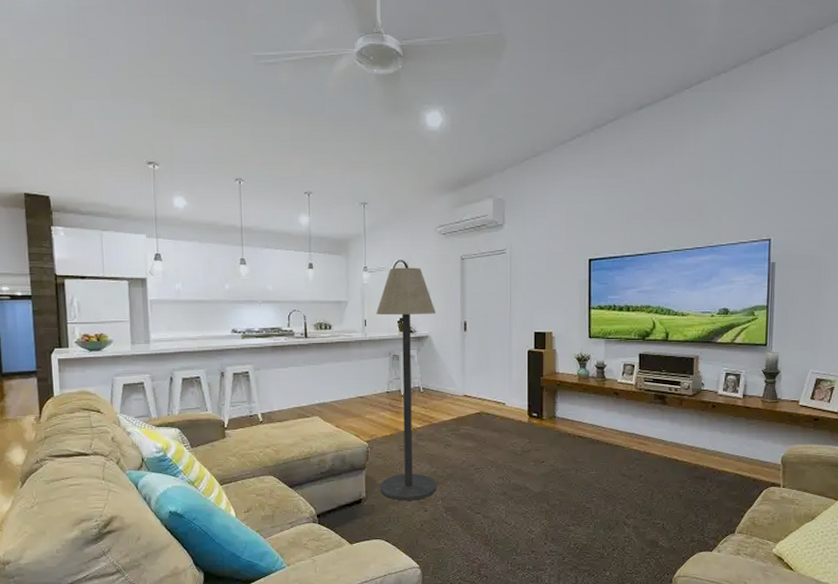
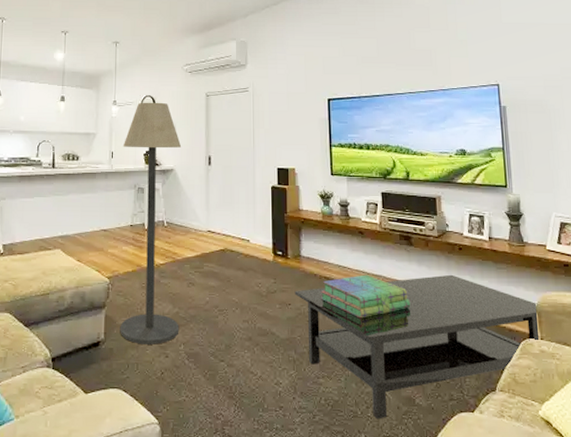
coffee table: none [548,430,784,559] -> present [294,274,538,420]
stack of books: none [574,433,661,473] -> present [321,274,411,319]

